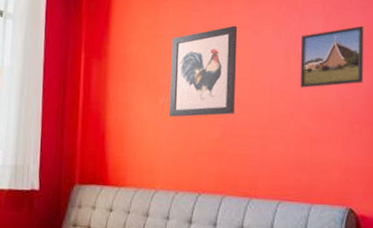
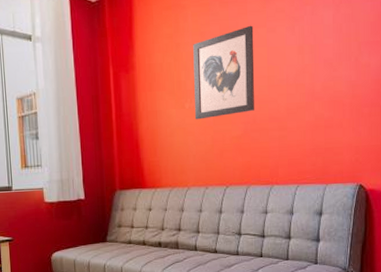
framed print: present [300,25,364,88] -> none [313,12,372,79]

